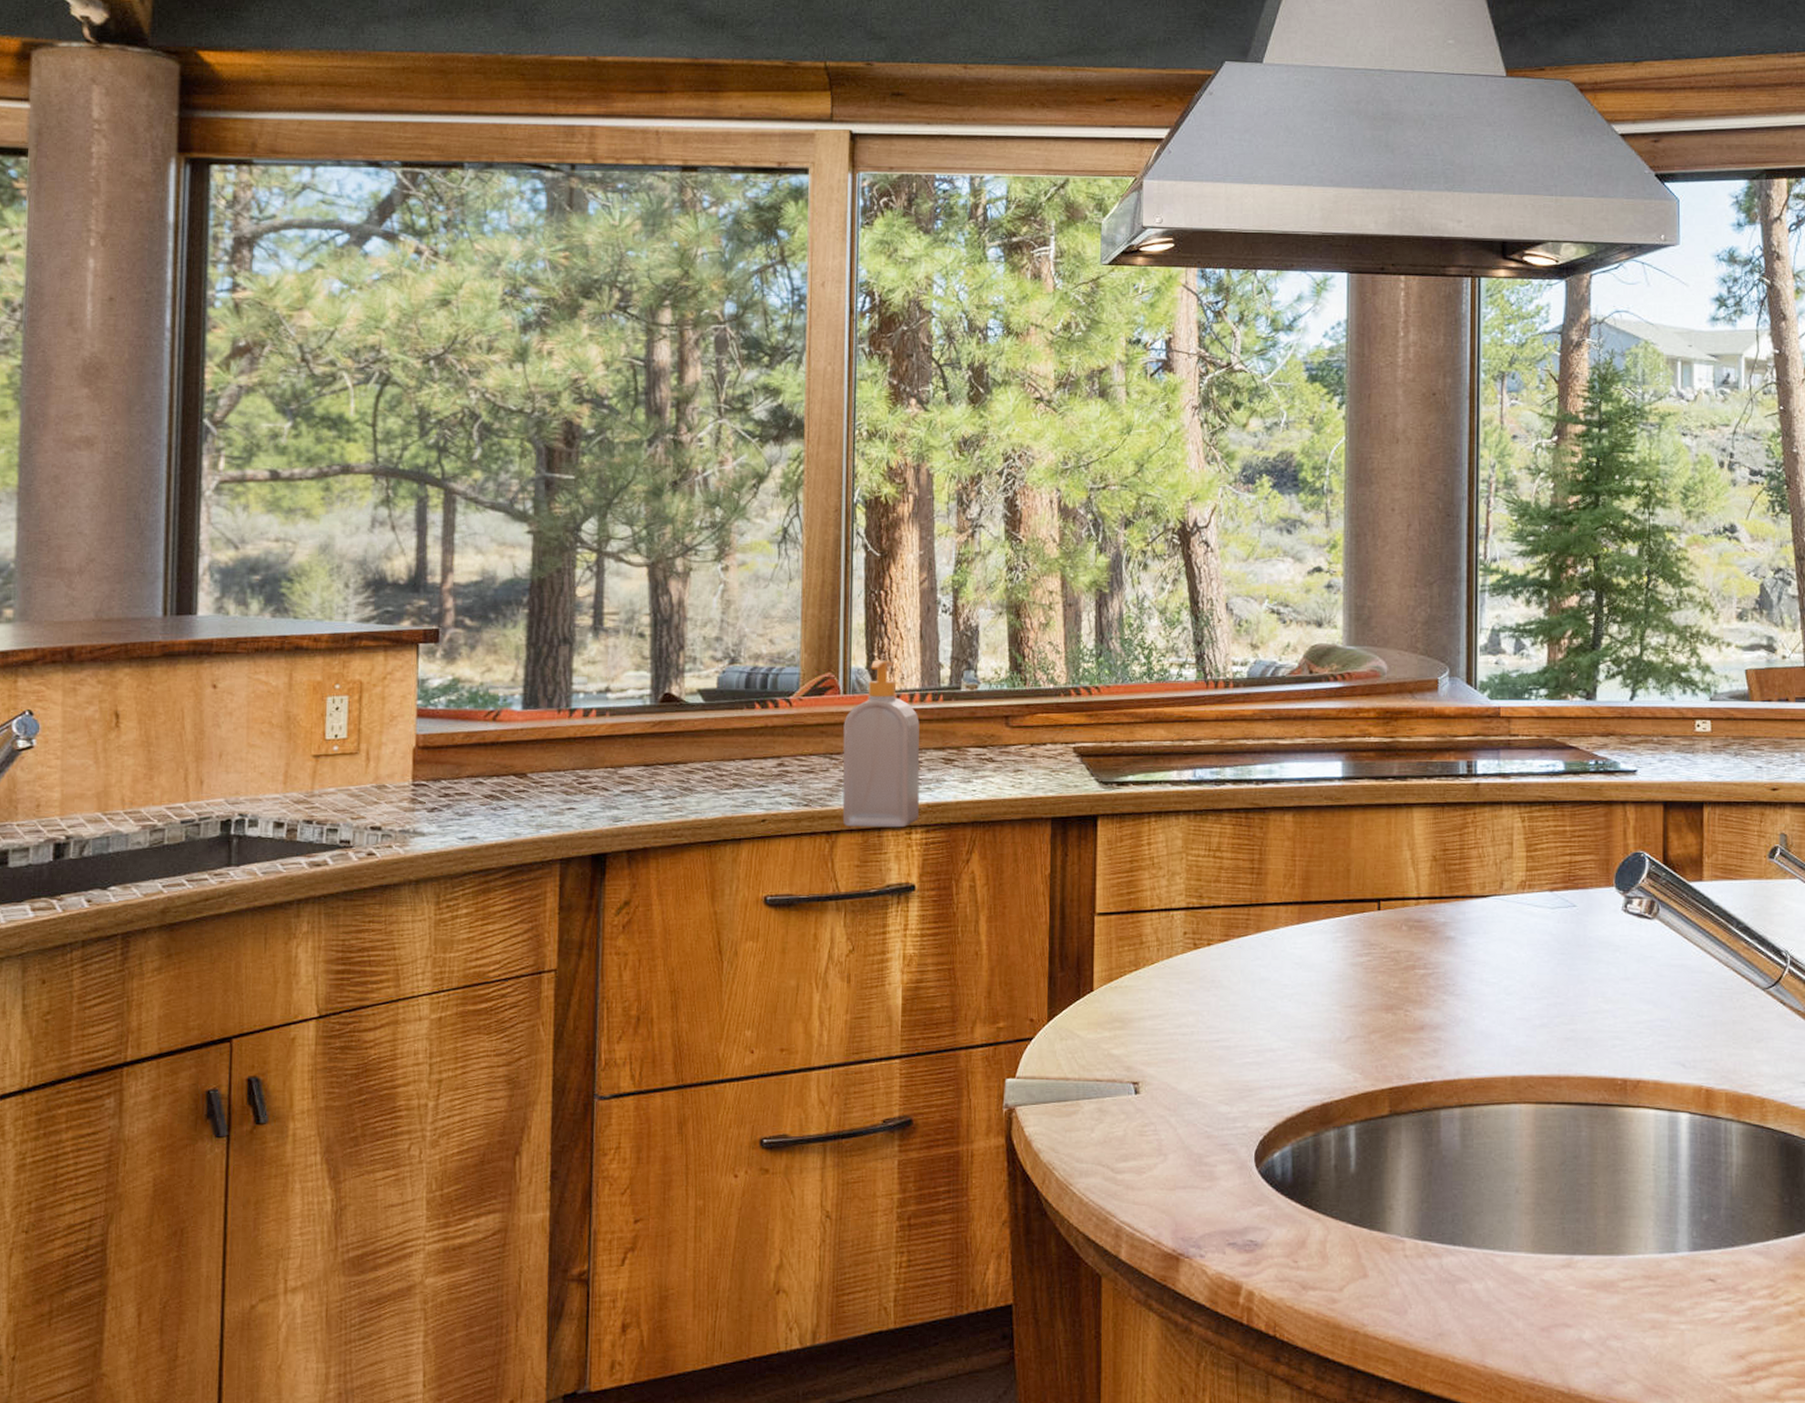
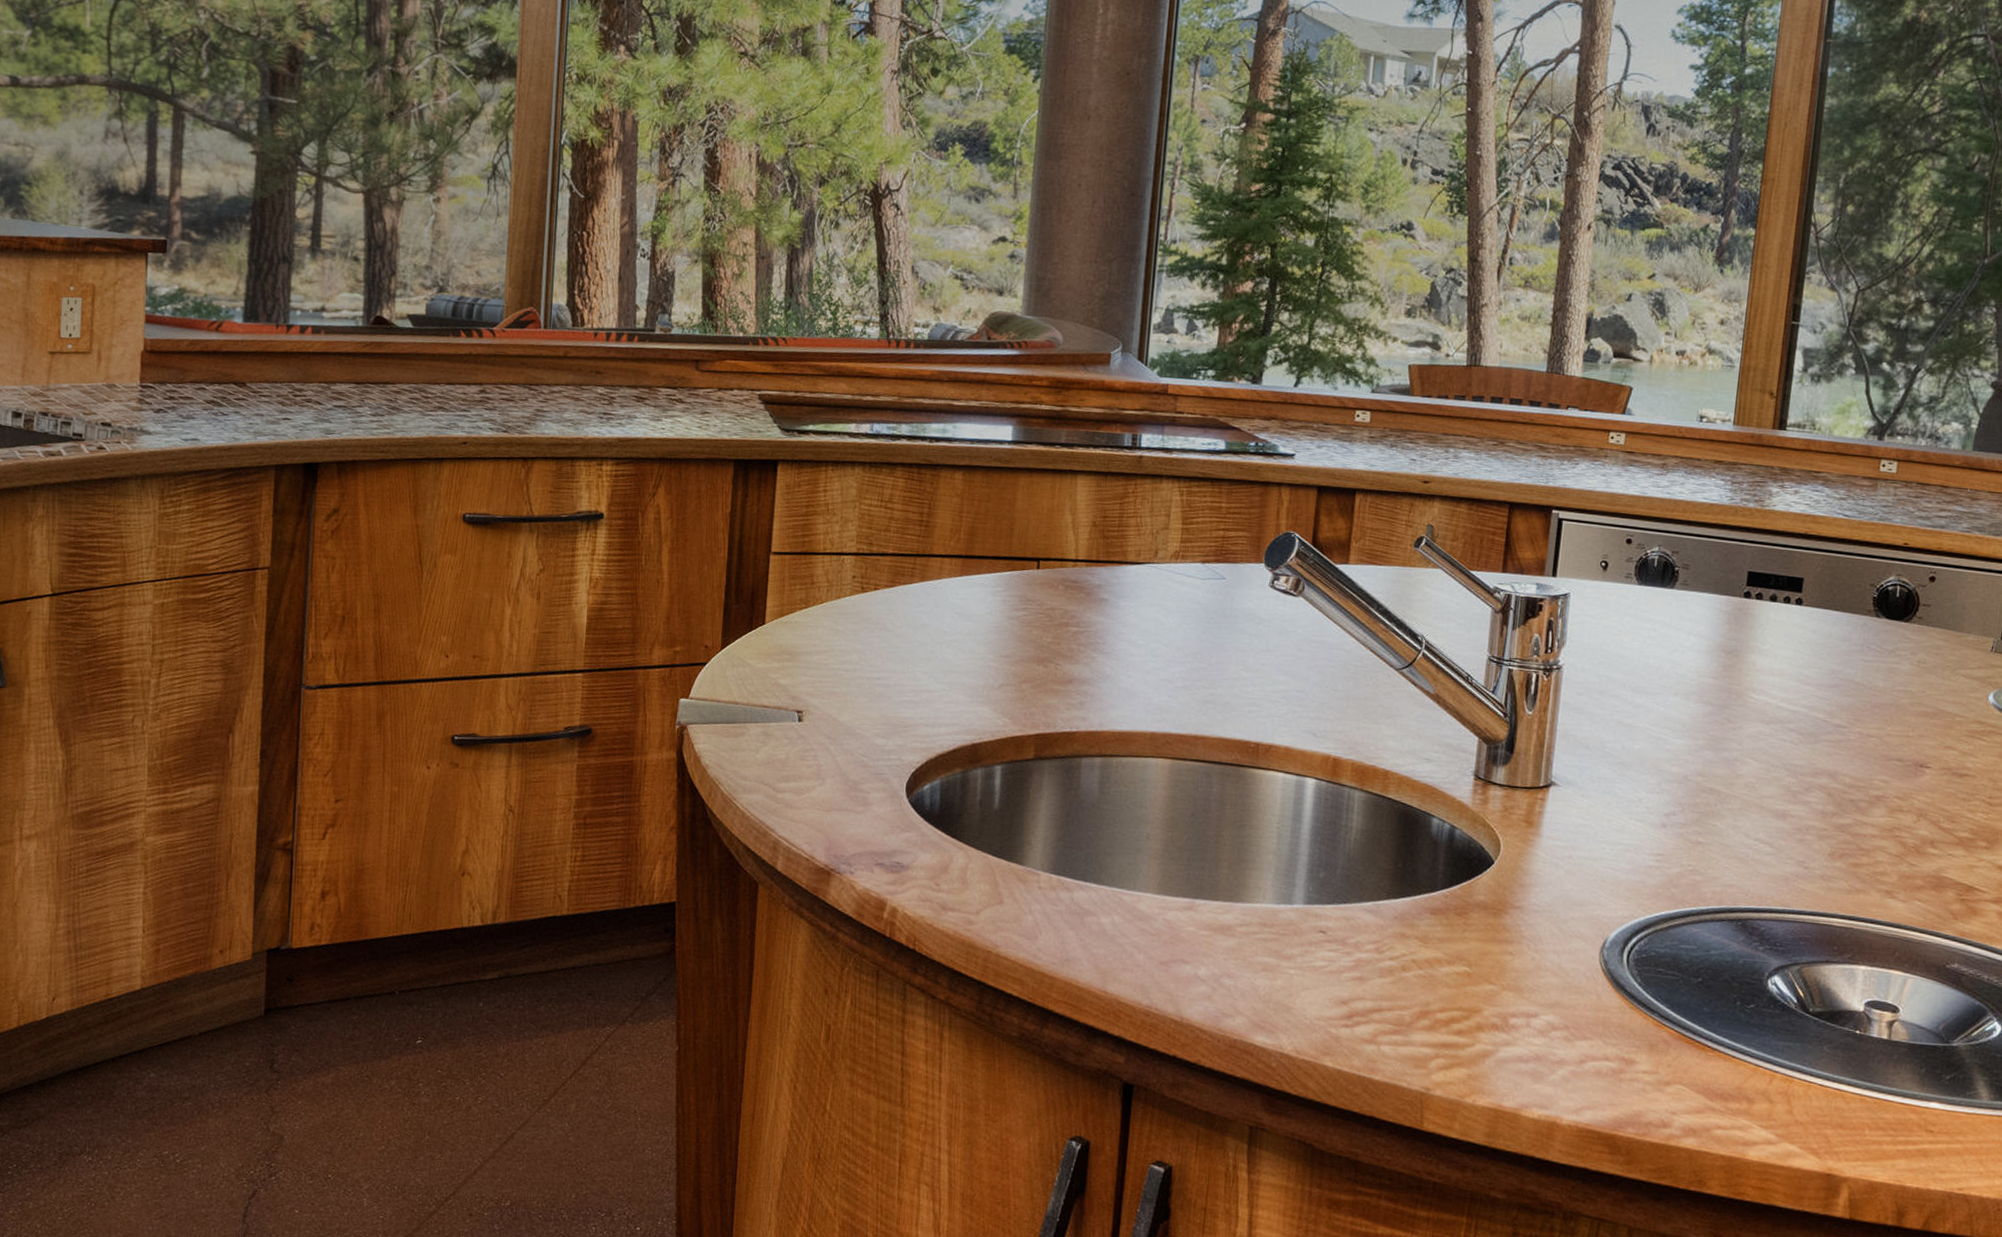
soap bottle: present [842,660,920,828] -> none [538,298,615,459]

